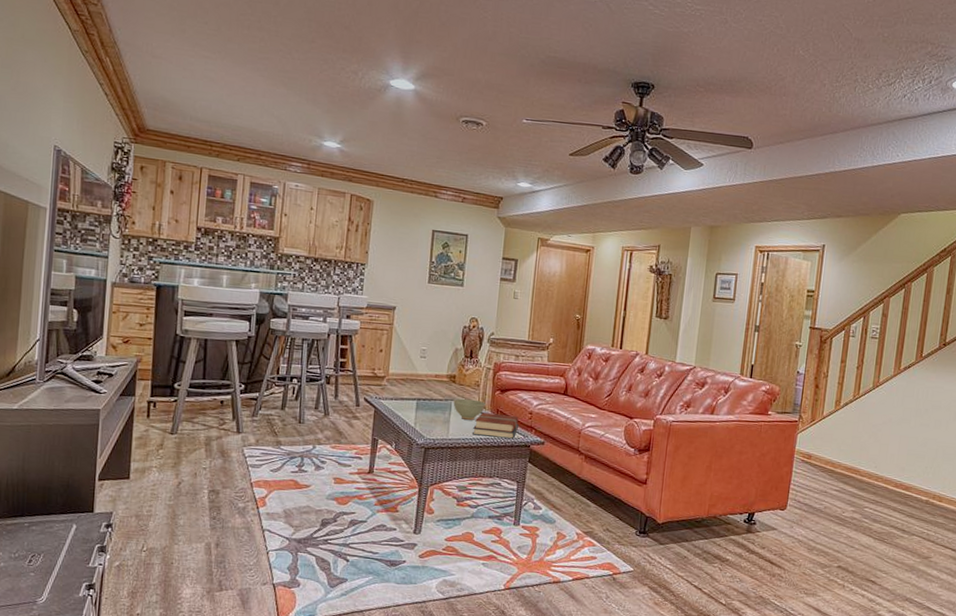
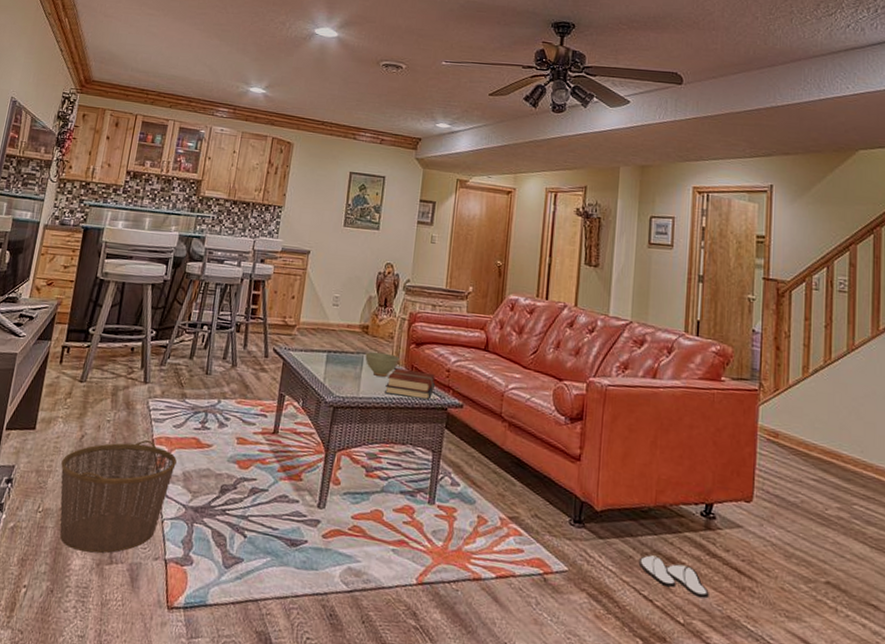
basket: none [160,483,277,583] -> present [59,439,177,553]
slippers: none [691,555,747,584] -> present [638,555,709,598]

